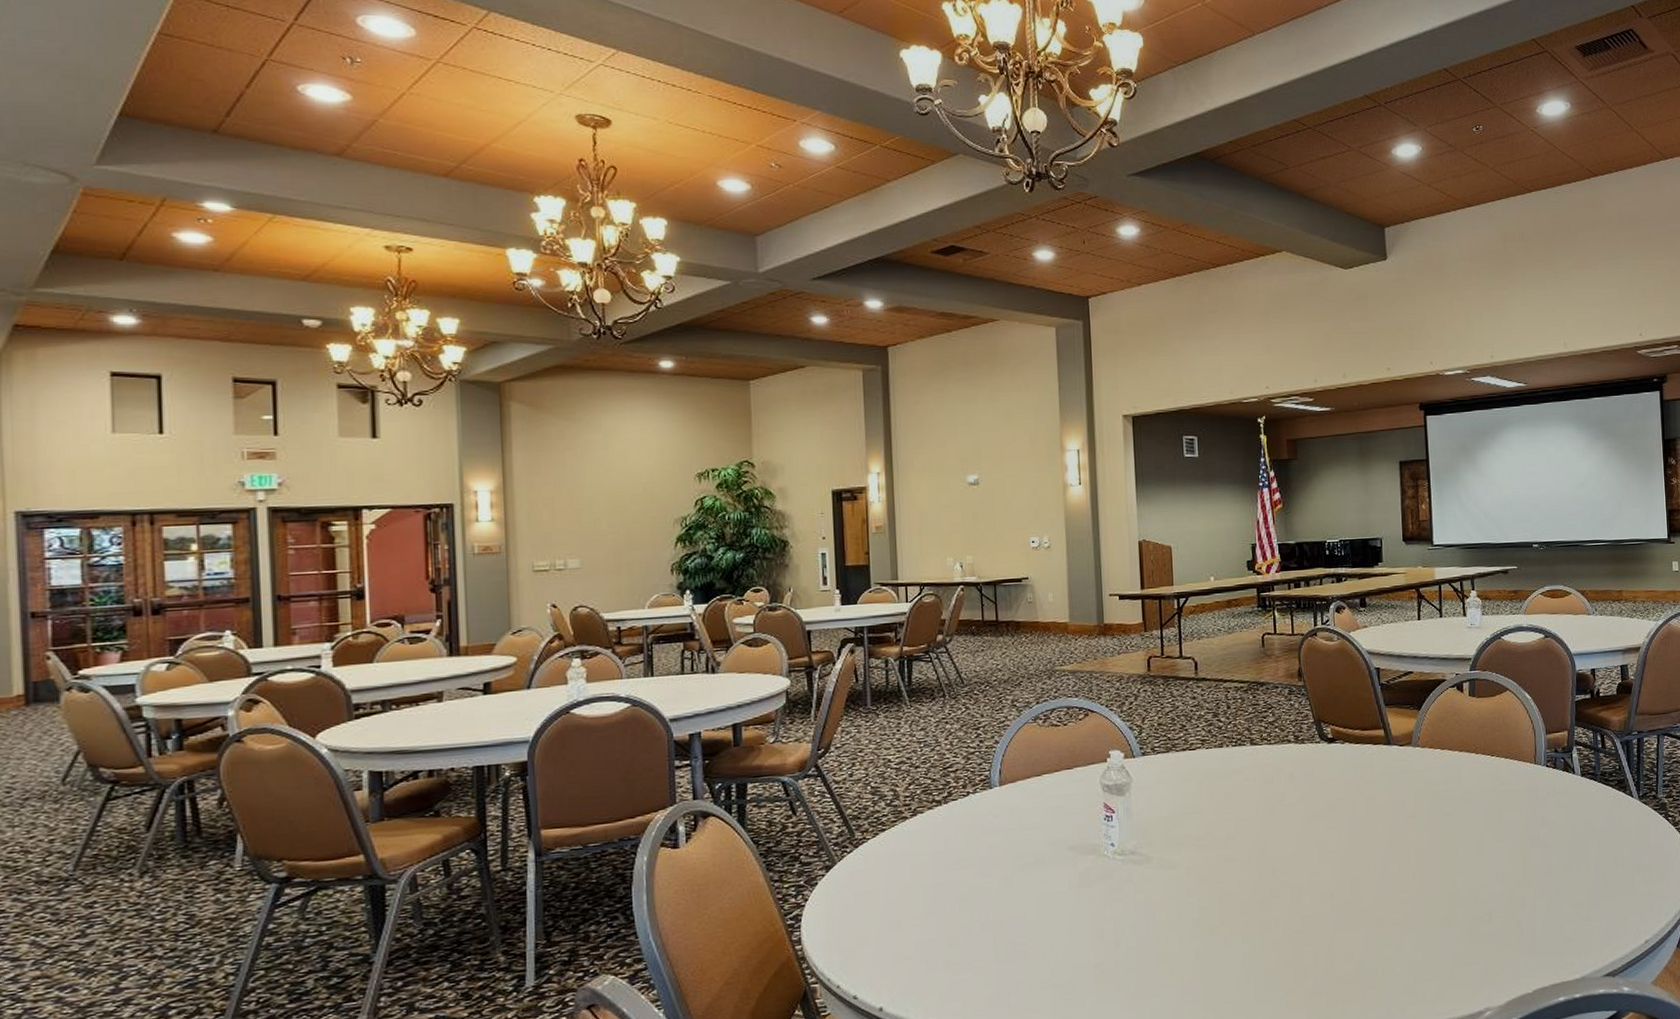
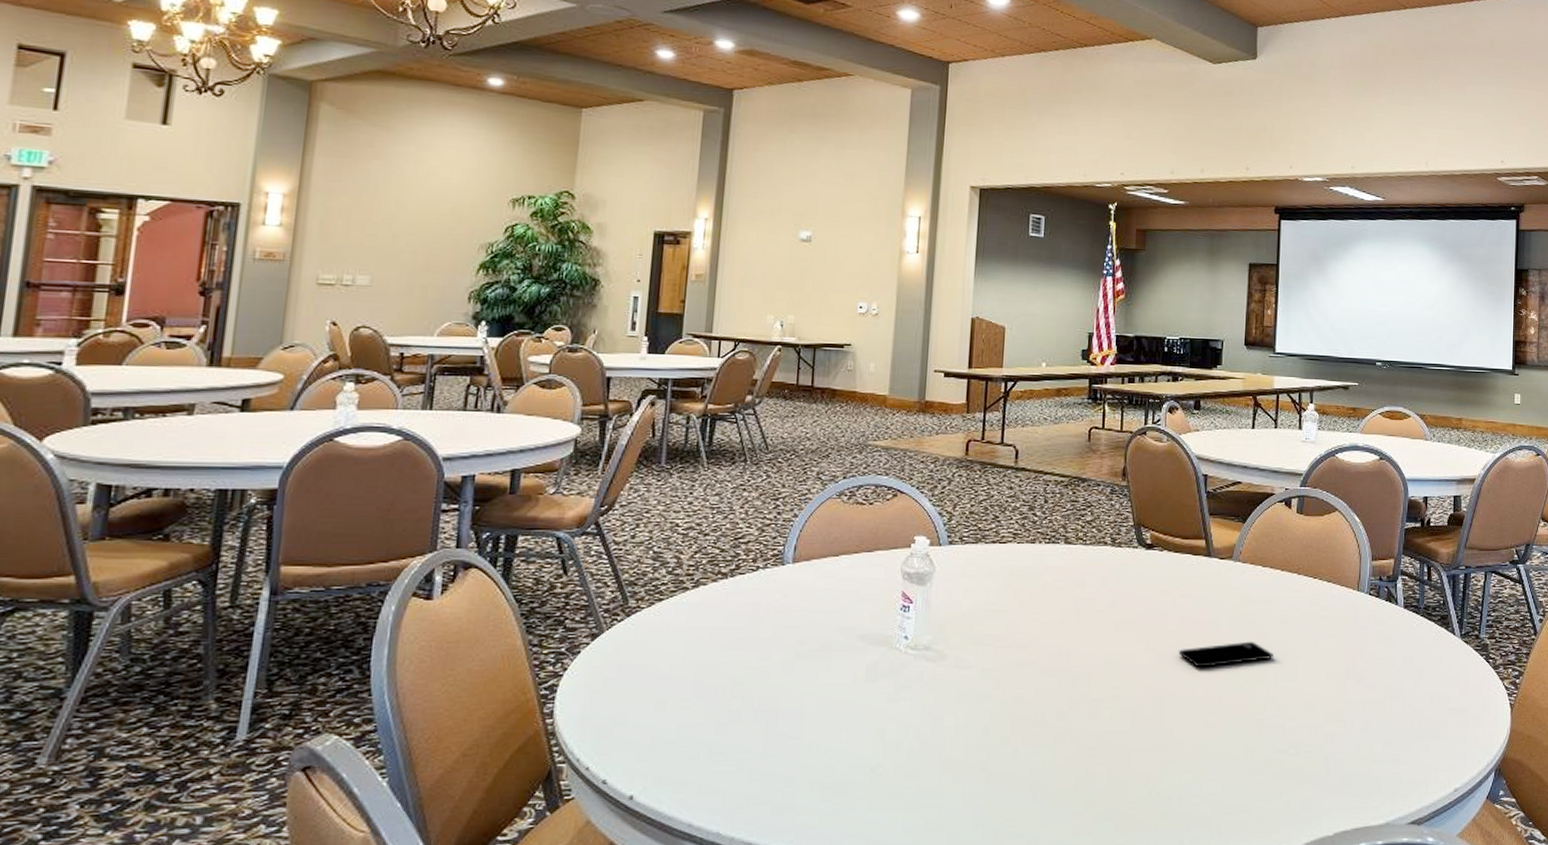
smartphone: none [1369,820,1460,849] -> present [1178,641,1273,668]

